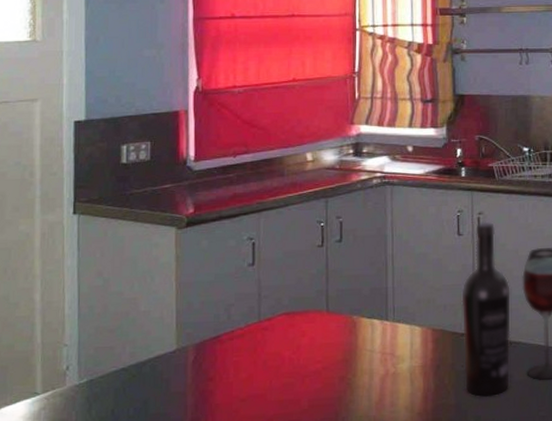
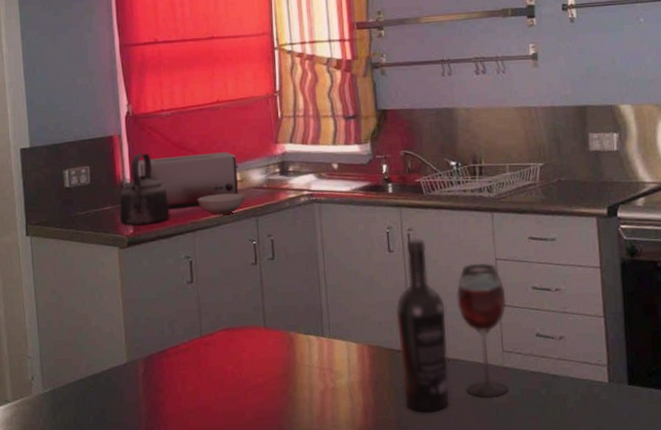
kettle: none [179,130,235,205] -> present [119,153,170,226]
toaster: none [203,131,311,189] -> present [137,152,239,210]
bowl: none [265,174,315,196] -> present [197,193,244,216]

